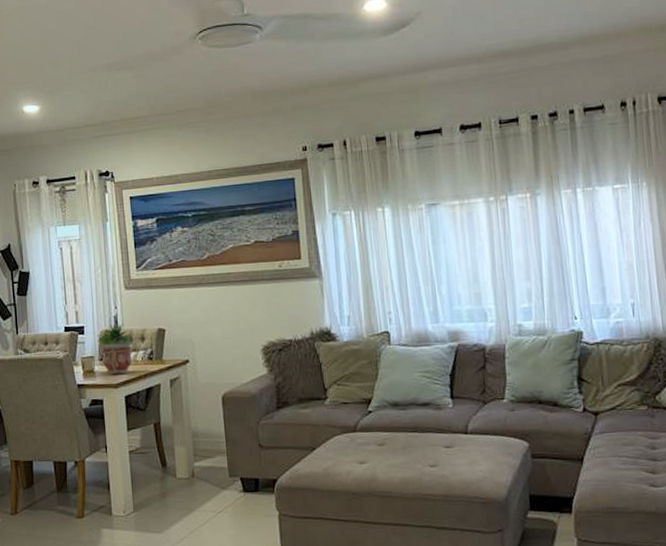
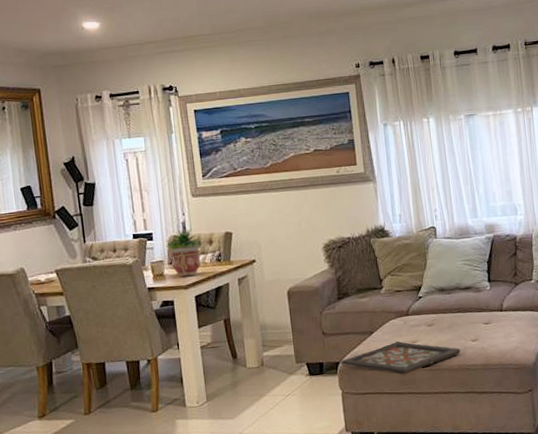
decorative tray: none [277,461,416,500] -> present [340,341,461,375]

